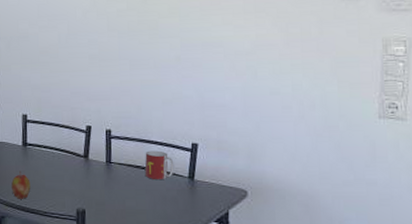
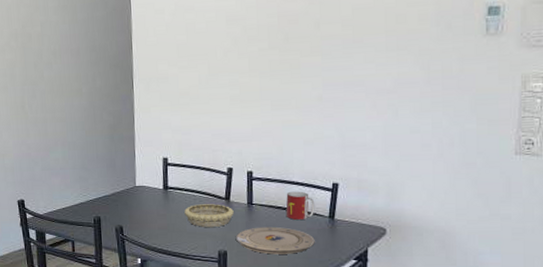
apple: present [11,170,31,199] -> none [153,214,172,243]
decorative bowl: none [43,161,93,185] -> present [184,204,234,227]
plate: none [95,186,175,214] -> present [236,226,315,255]

